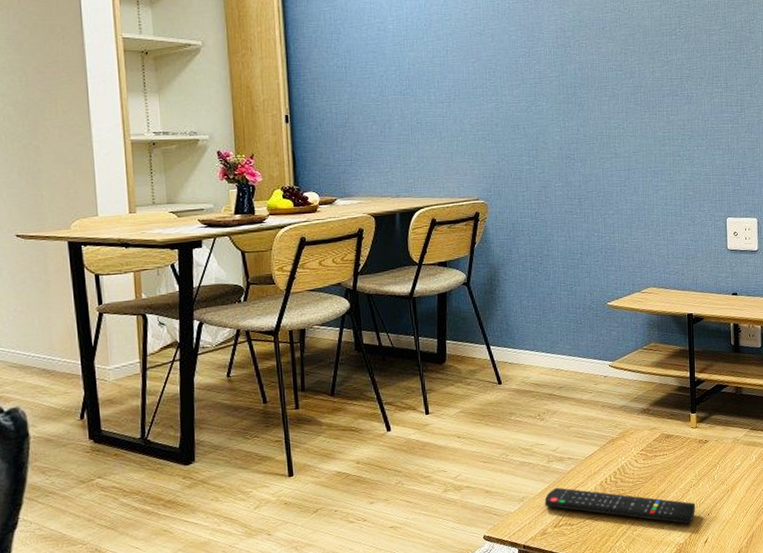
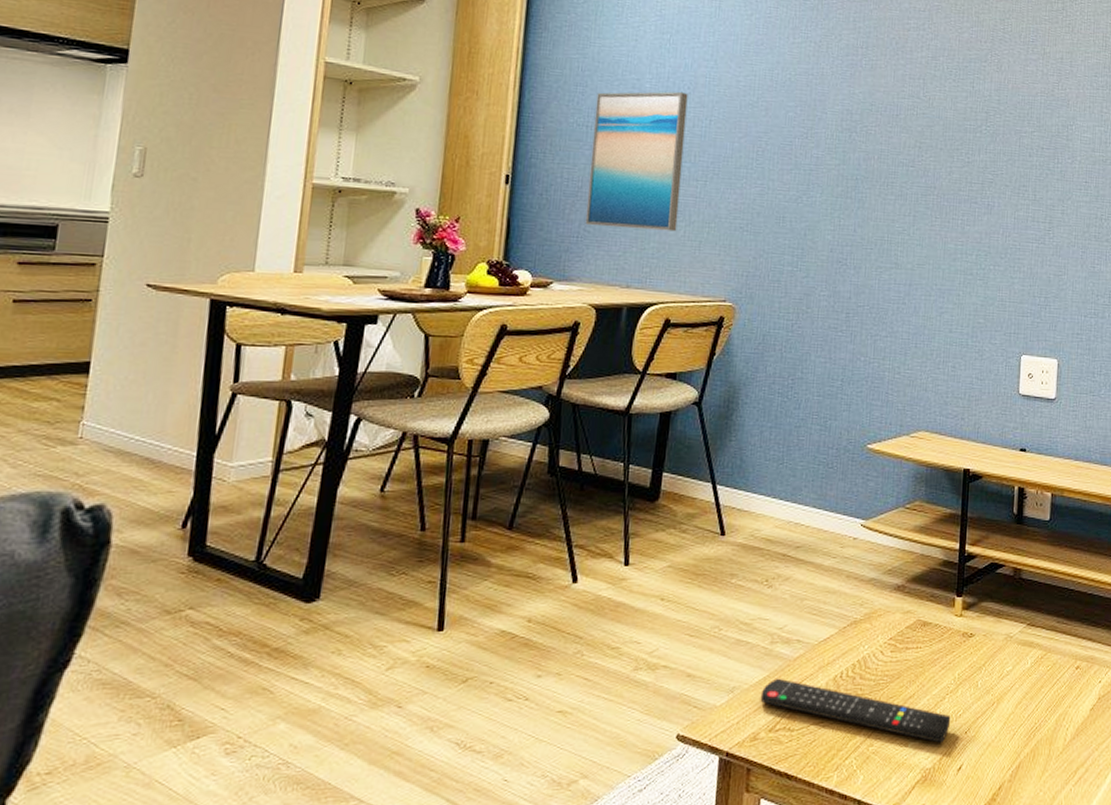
wall art: none [349,29,431,150] -> present [585,91,688,232]

